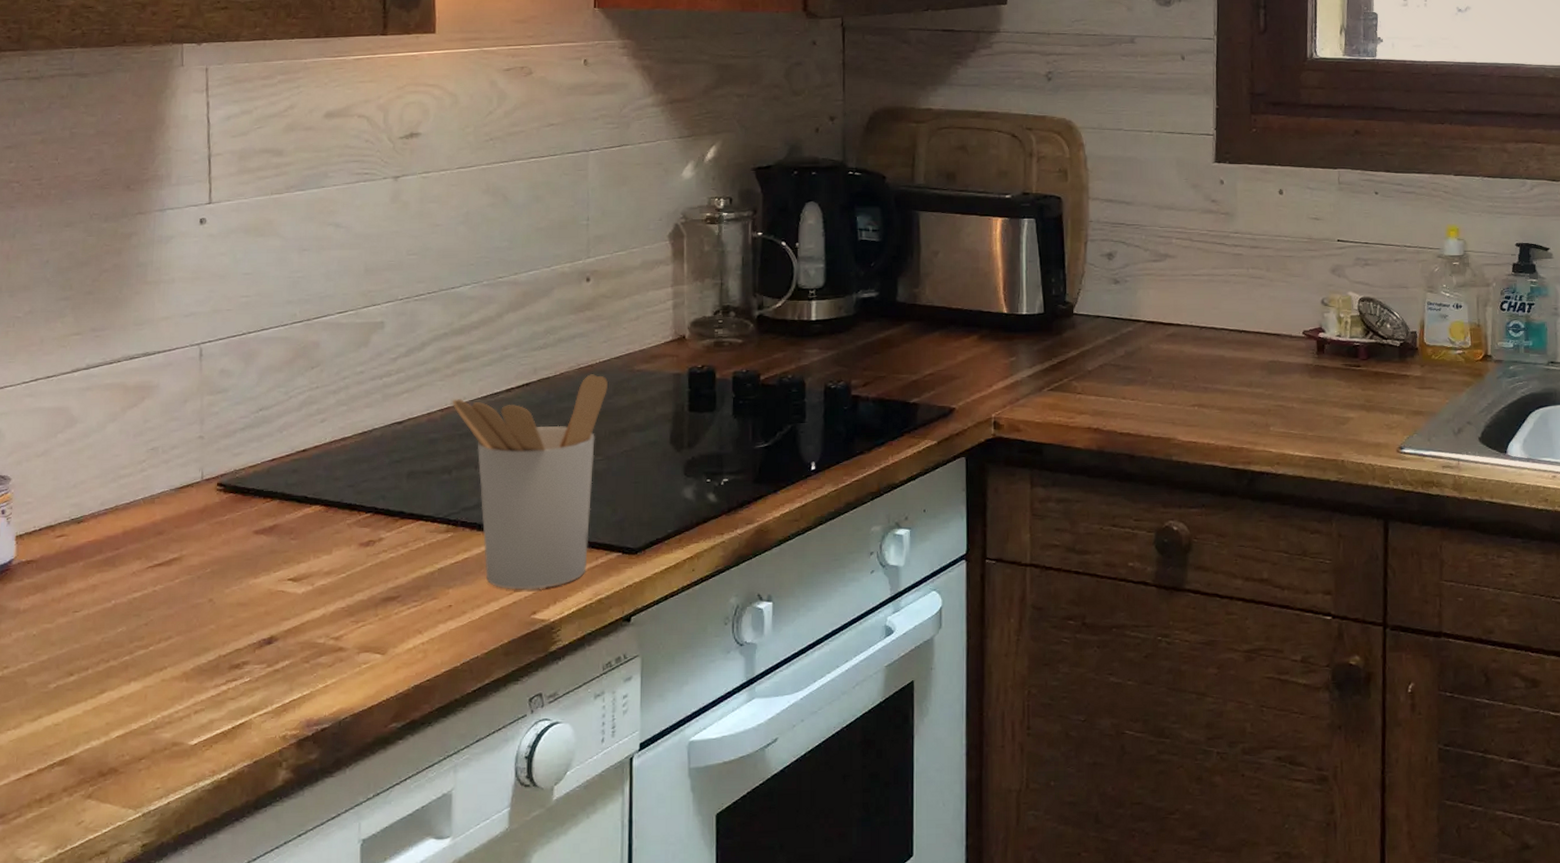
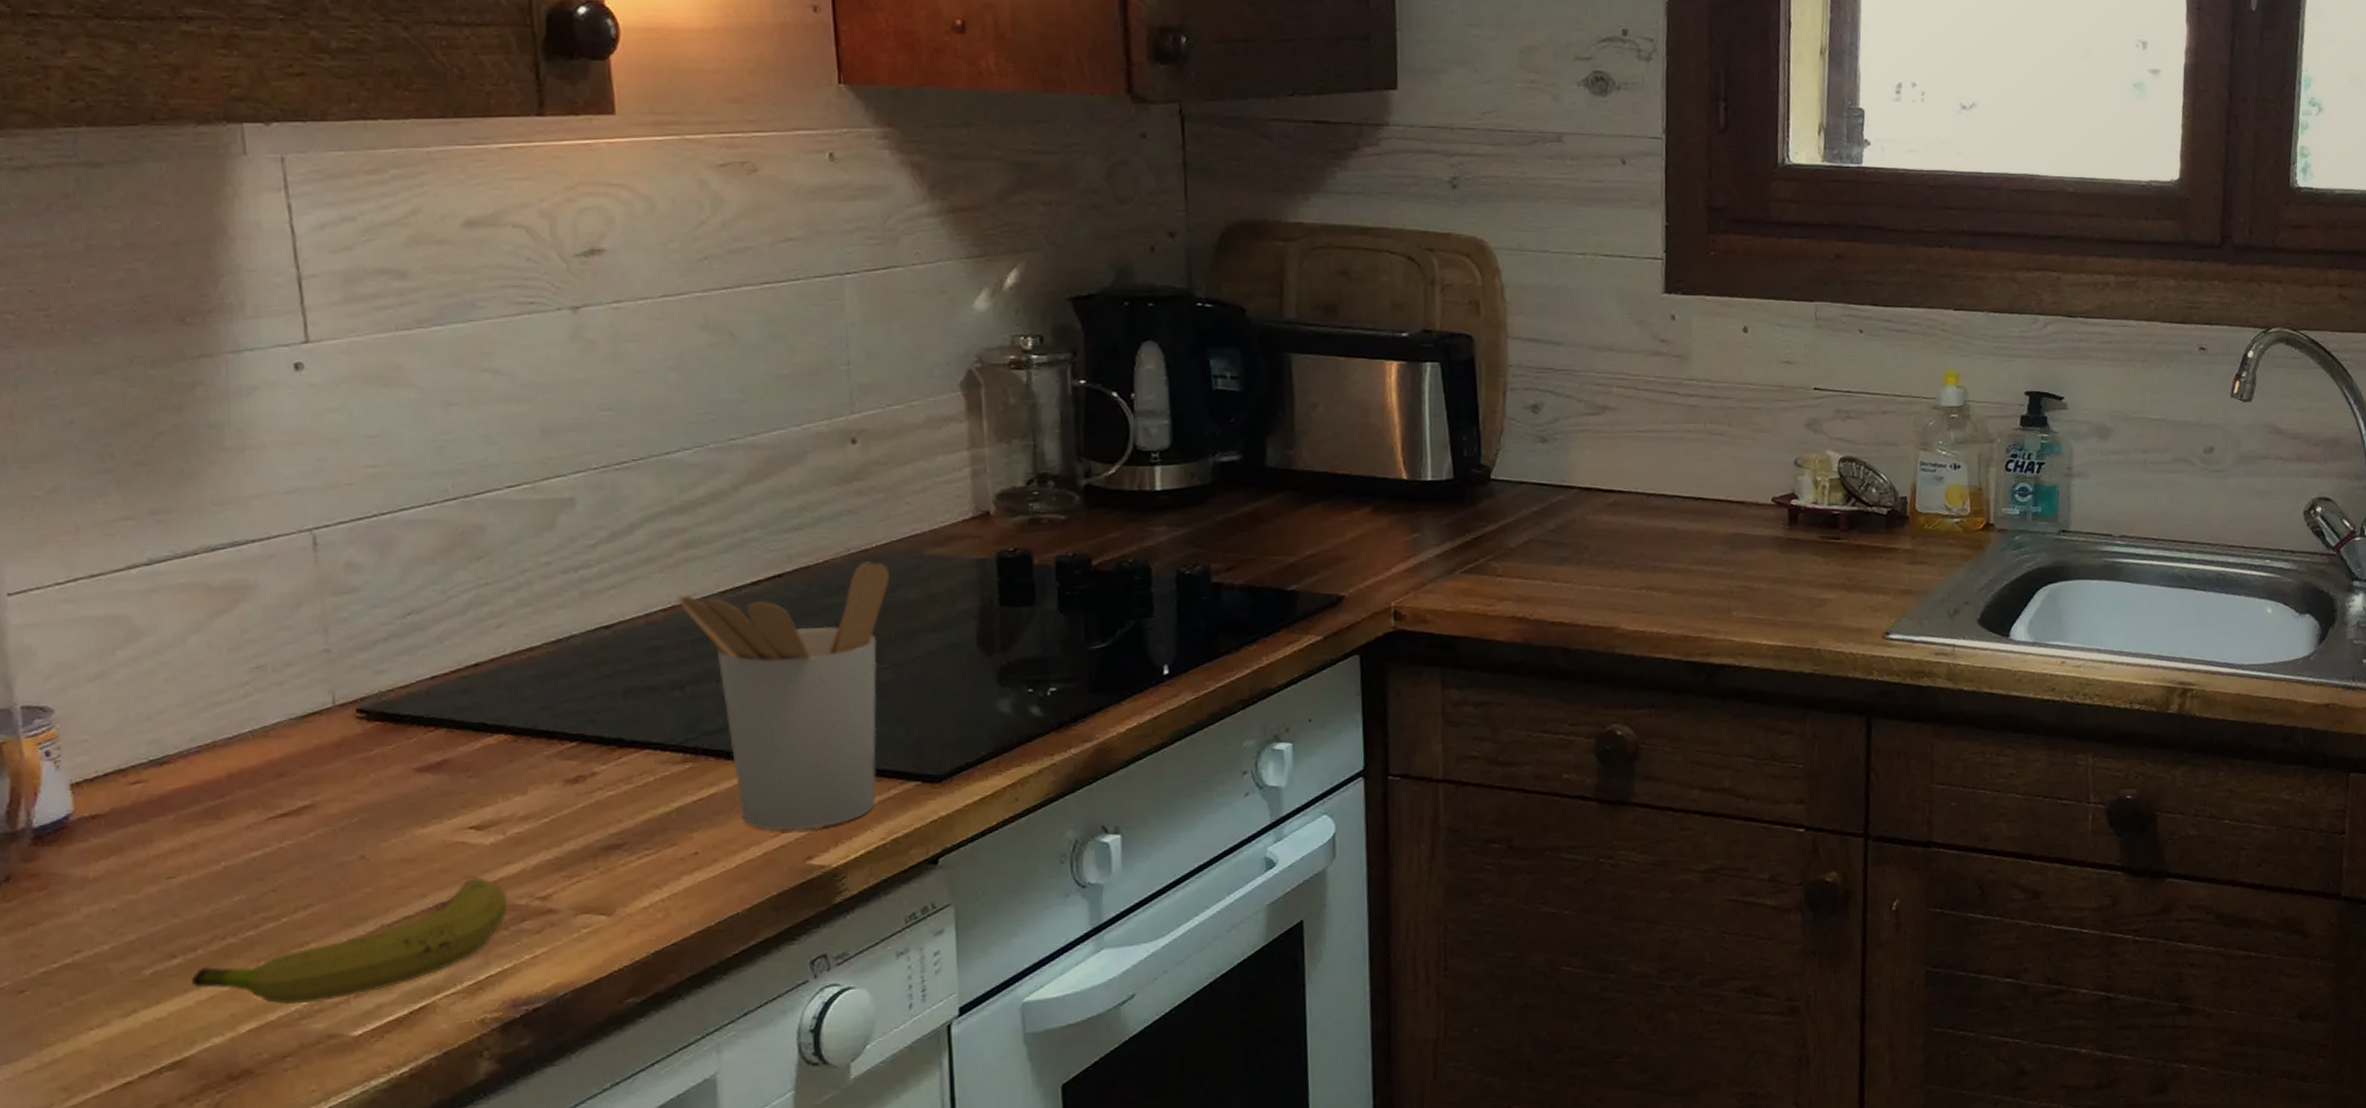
fruit: none [81,620,311,717] -> present [190,877,508,1004]

